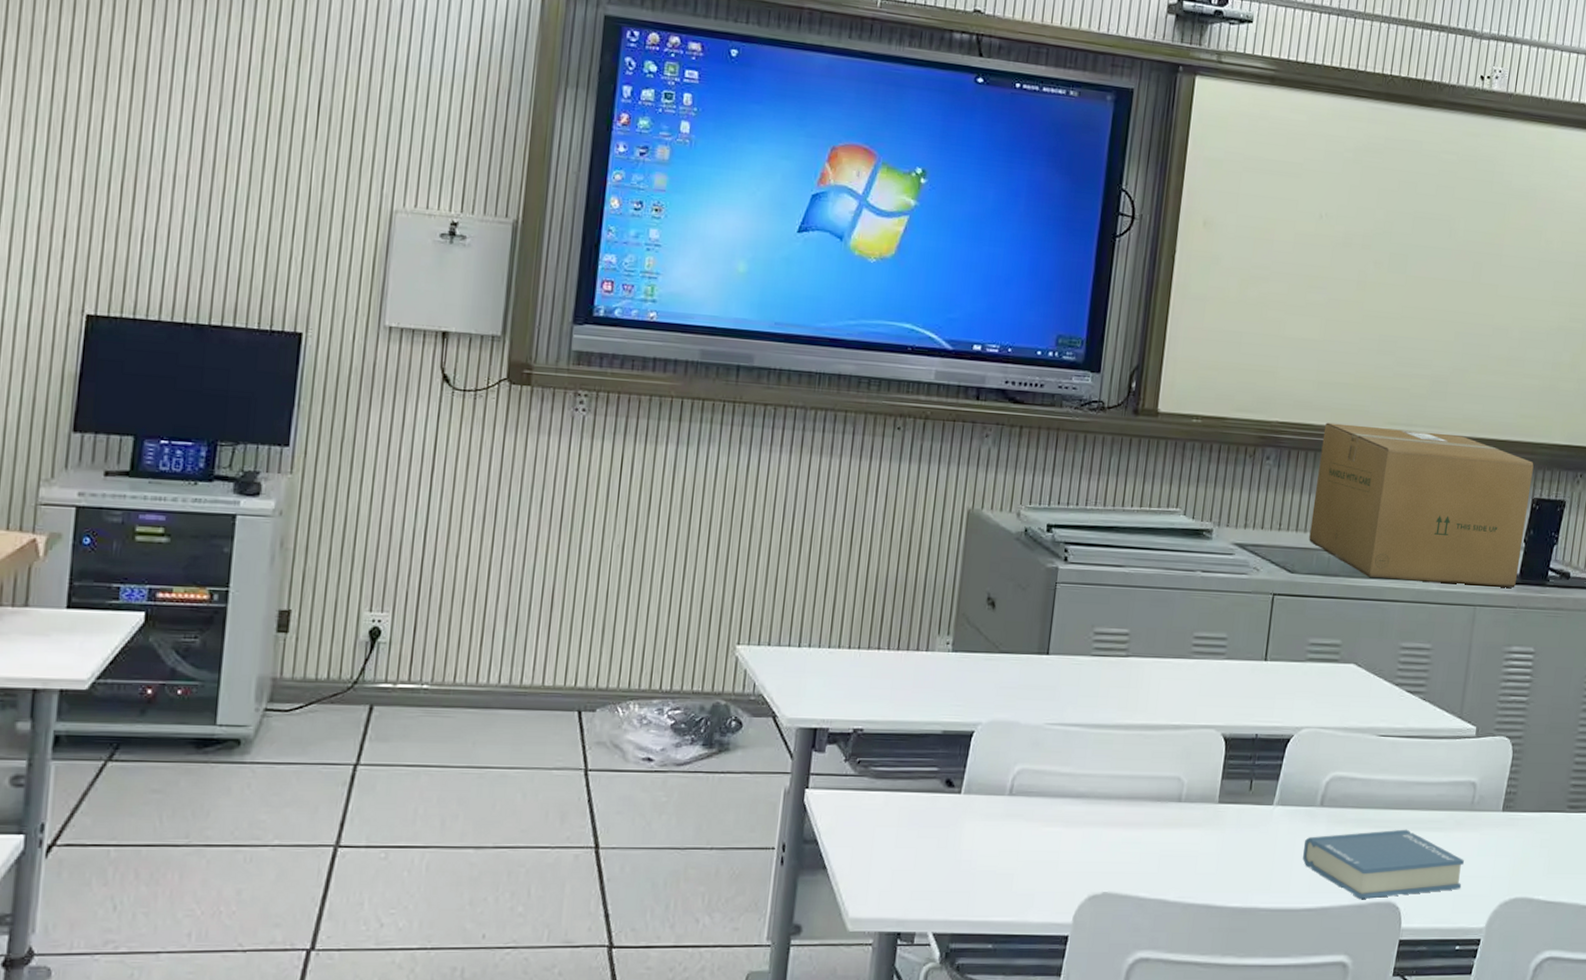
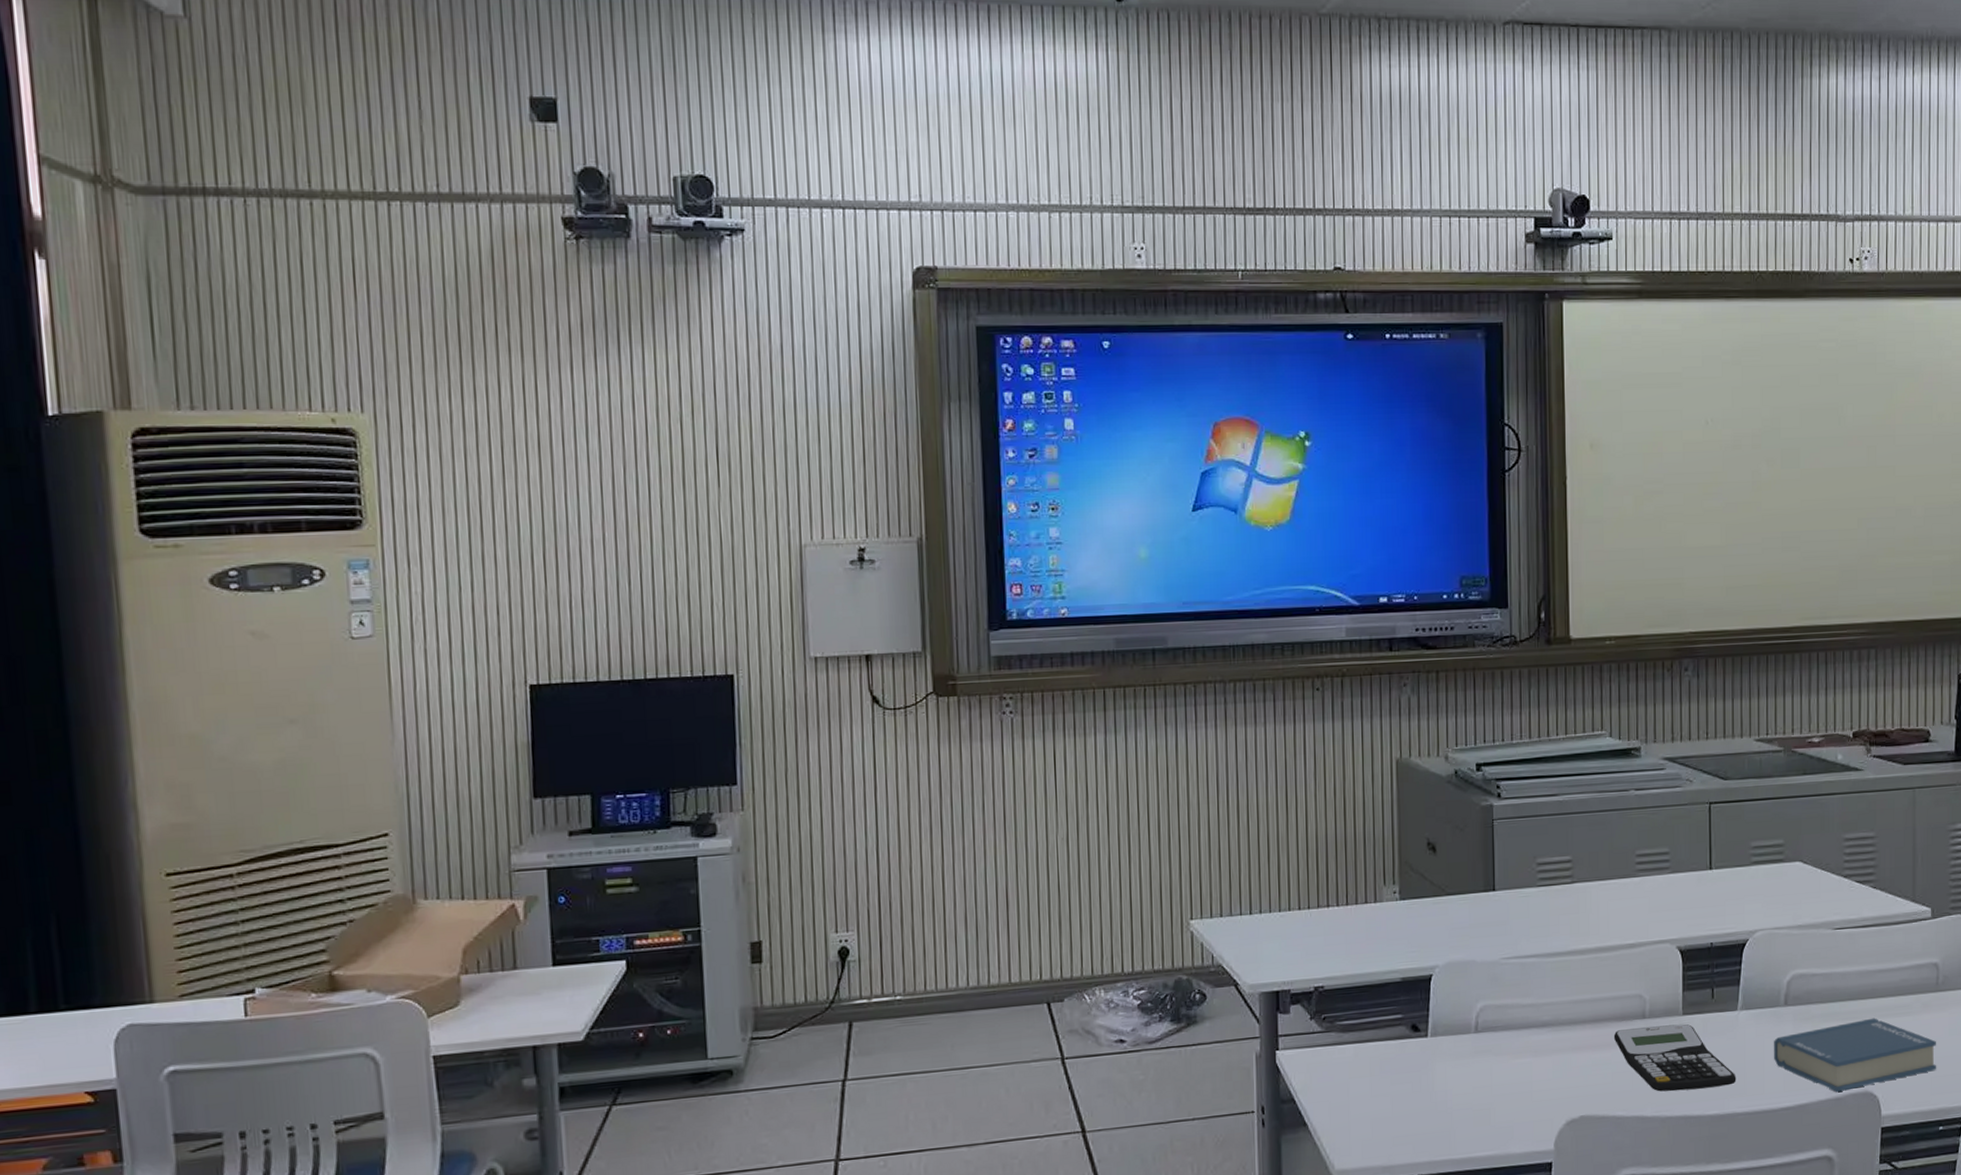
calculator: none [1146,809,1264,880] -> present [1613,1024,1737,1092]
box: present [1309,422,1534,588] -> none [1737,621,1955,774]

